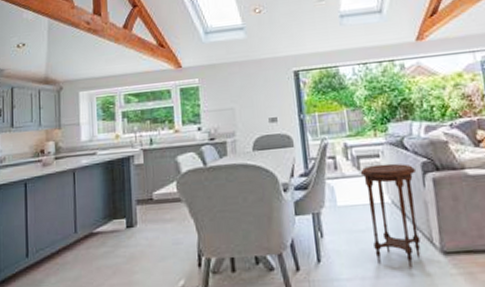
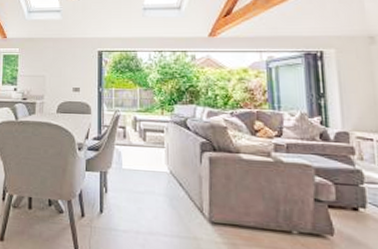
side table: present [360,163,421,268] -> none [145,138,194,231]

